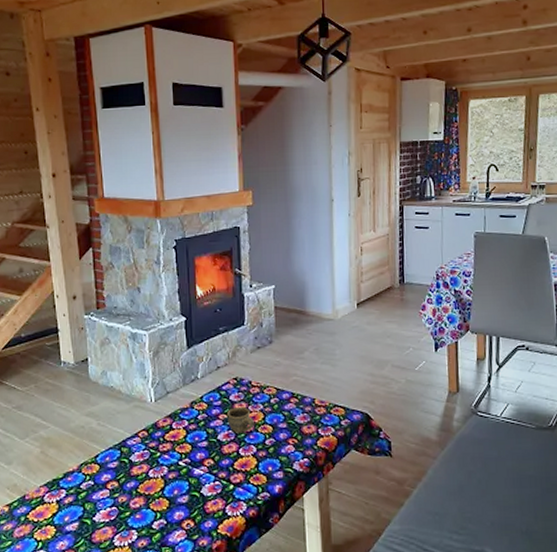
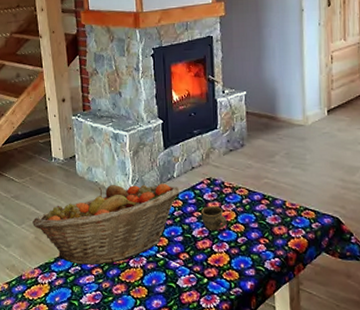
fruit basket: none [38,385,204,479] -> present [32,183,180,265]

